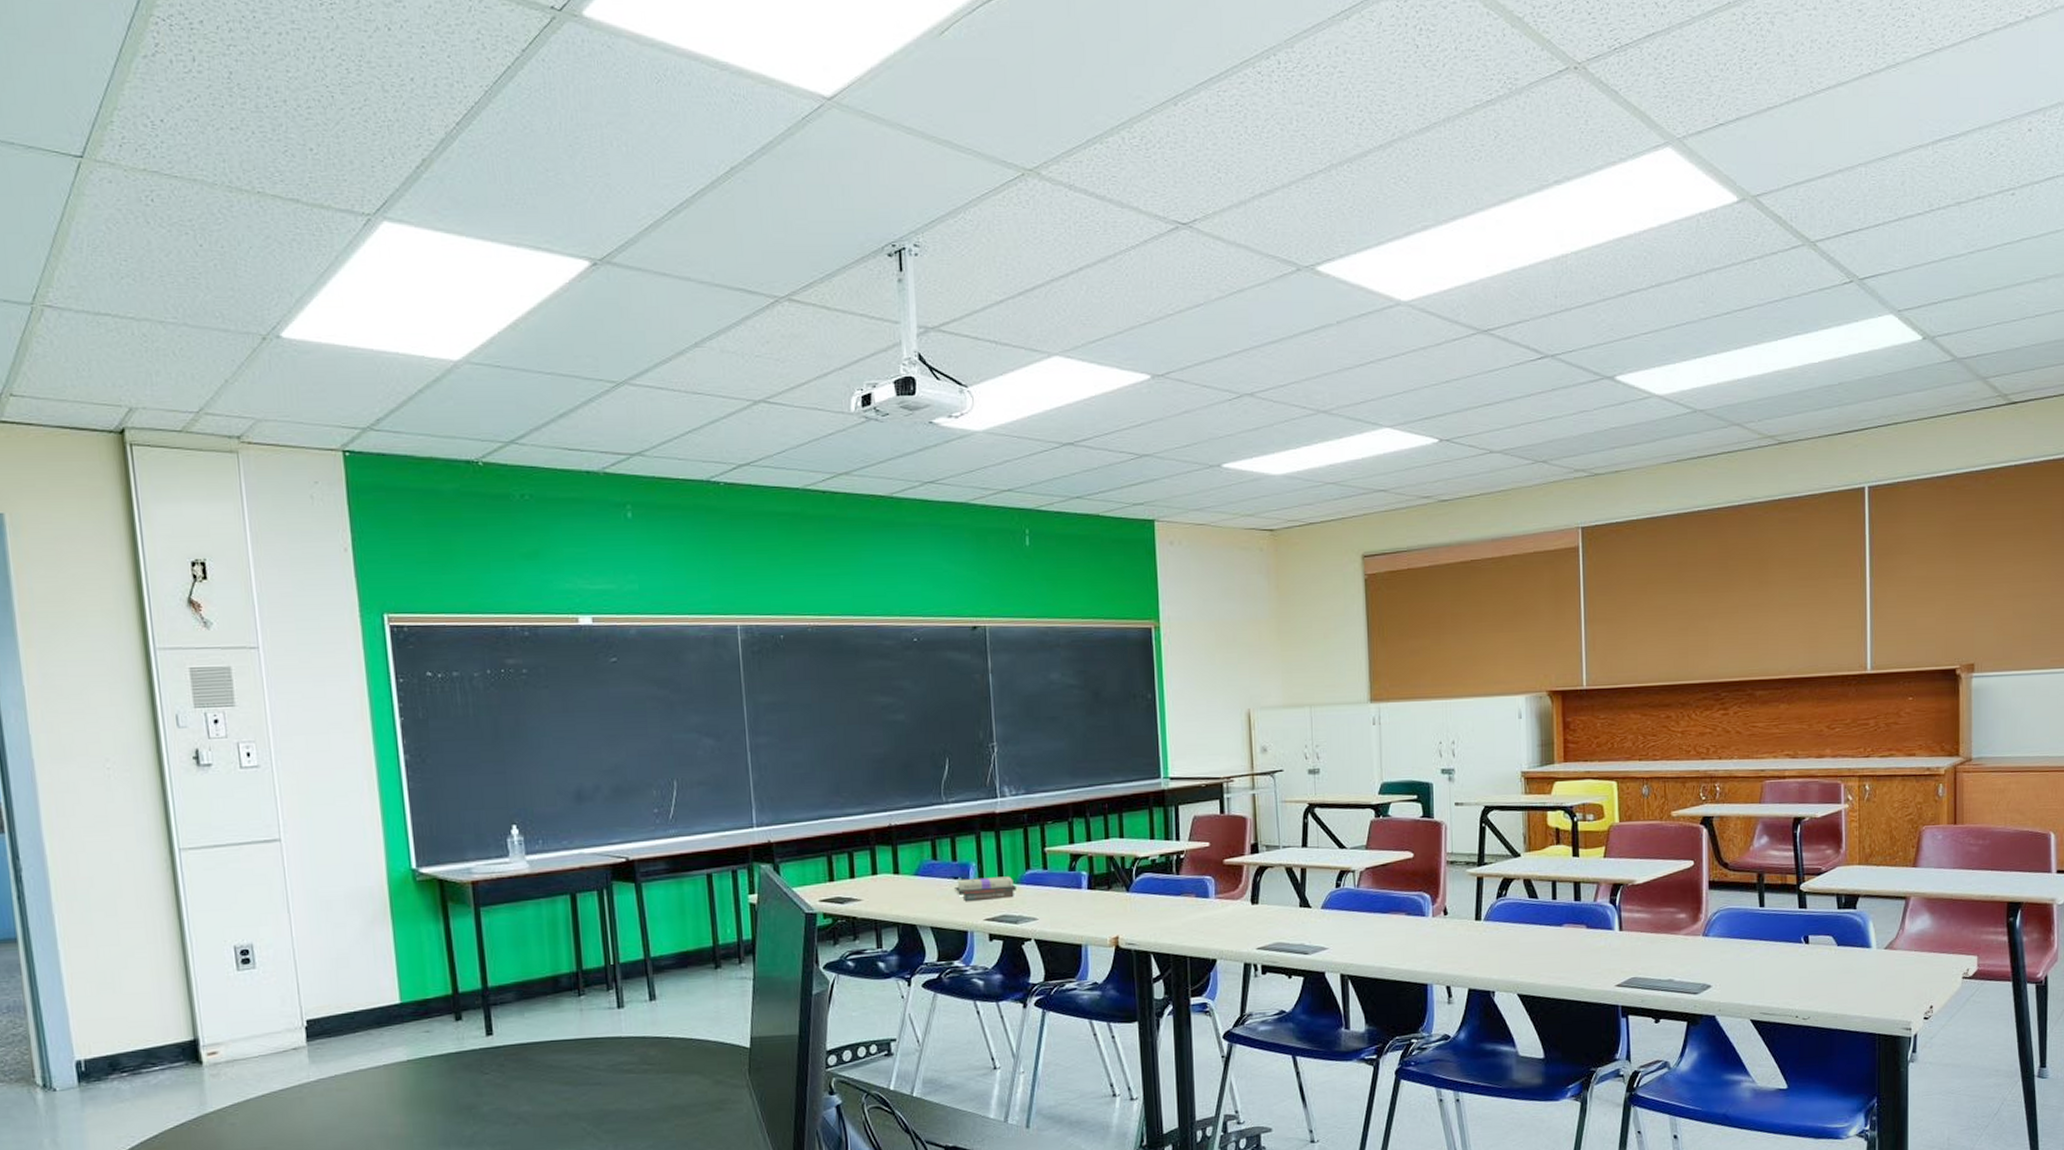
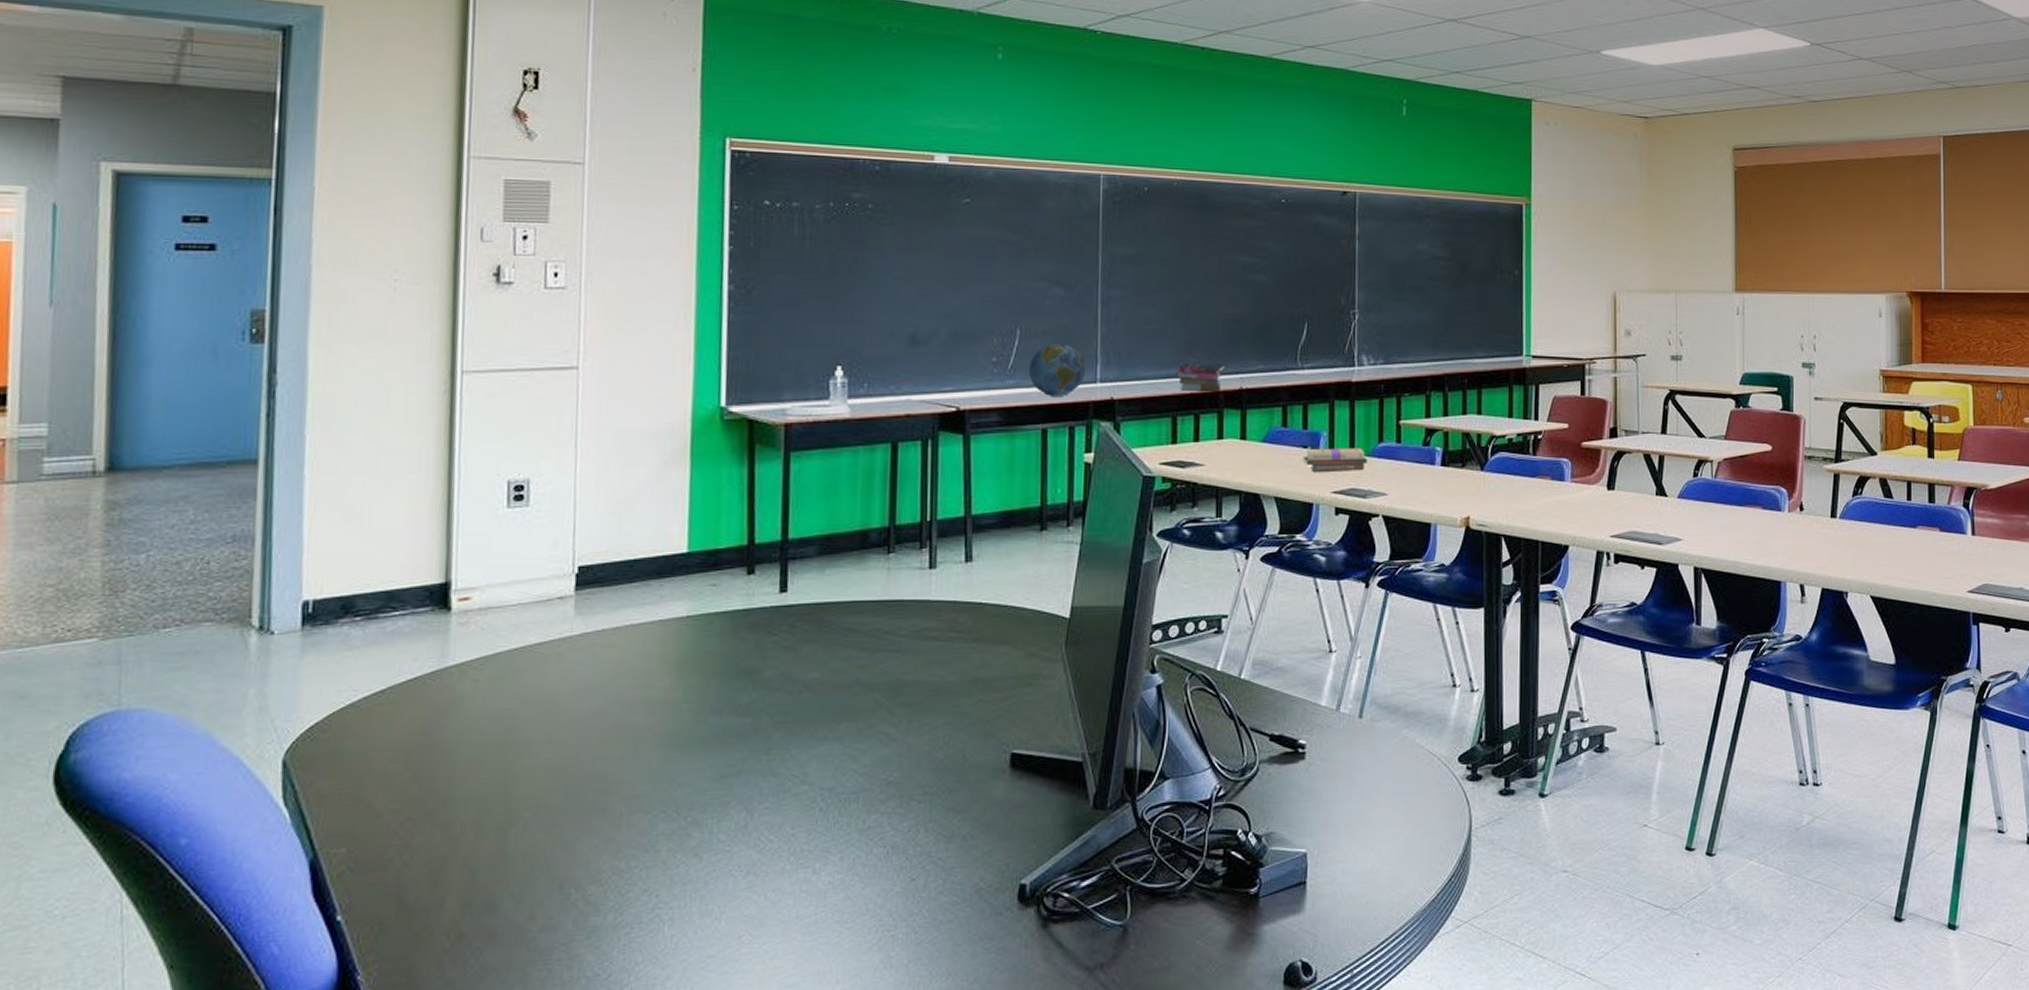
globe: none [689,792,743,843] -> present [1029,344,1086,396]
books: none [826,803,872,831] -> present [1175,363,1224,391]

